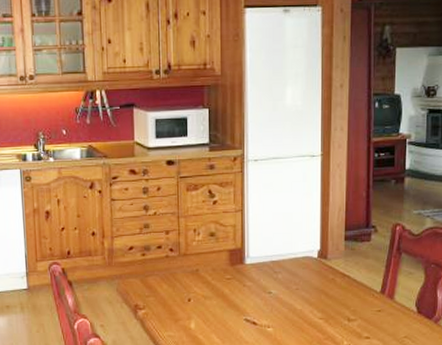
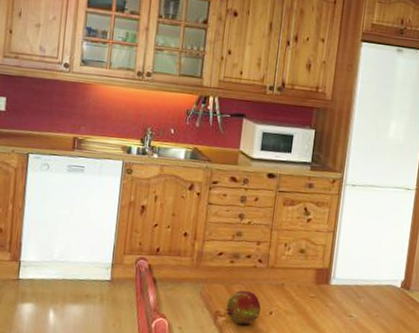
fruit: none [143,281,179,315] -> present [225,290,261,325]

